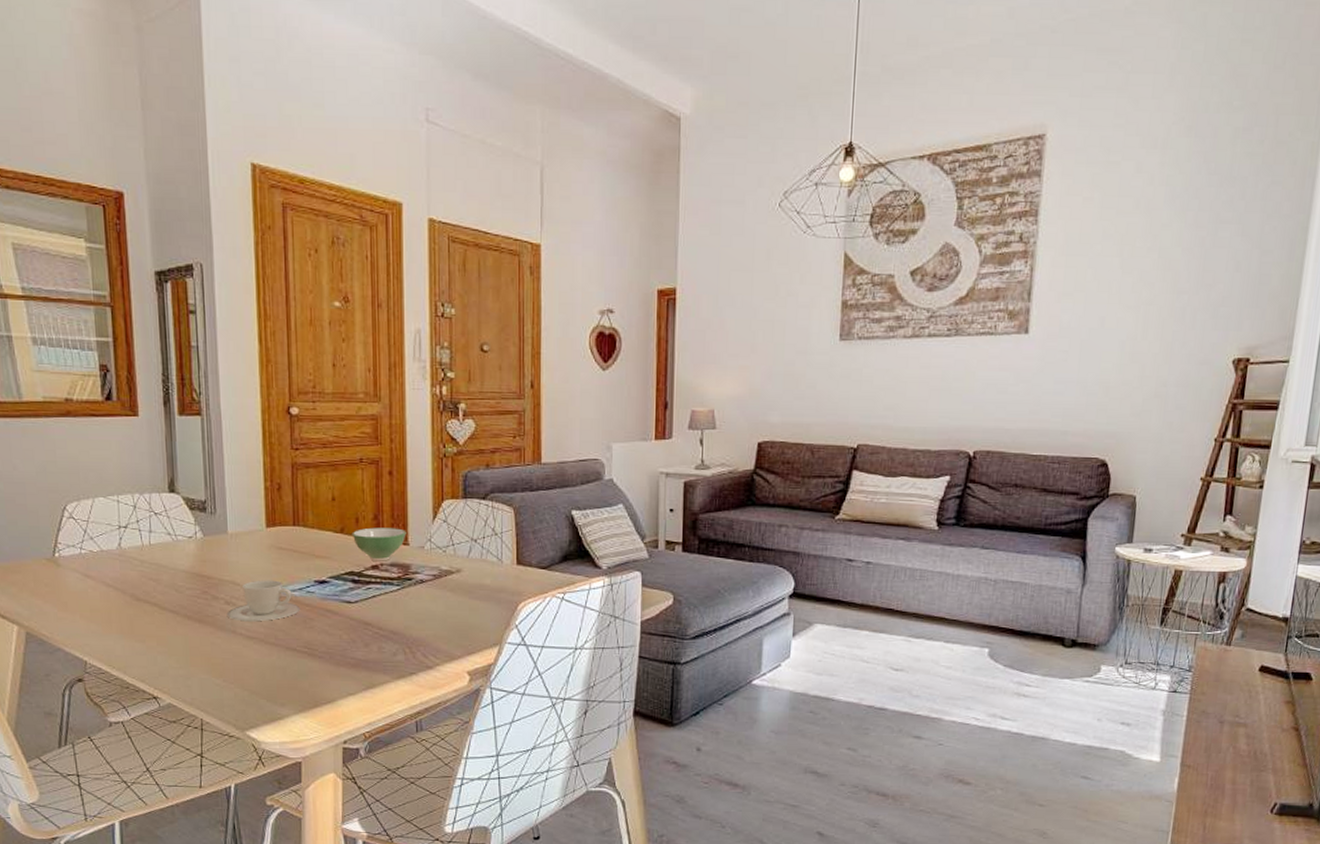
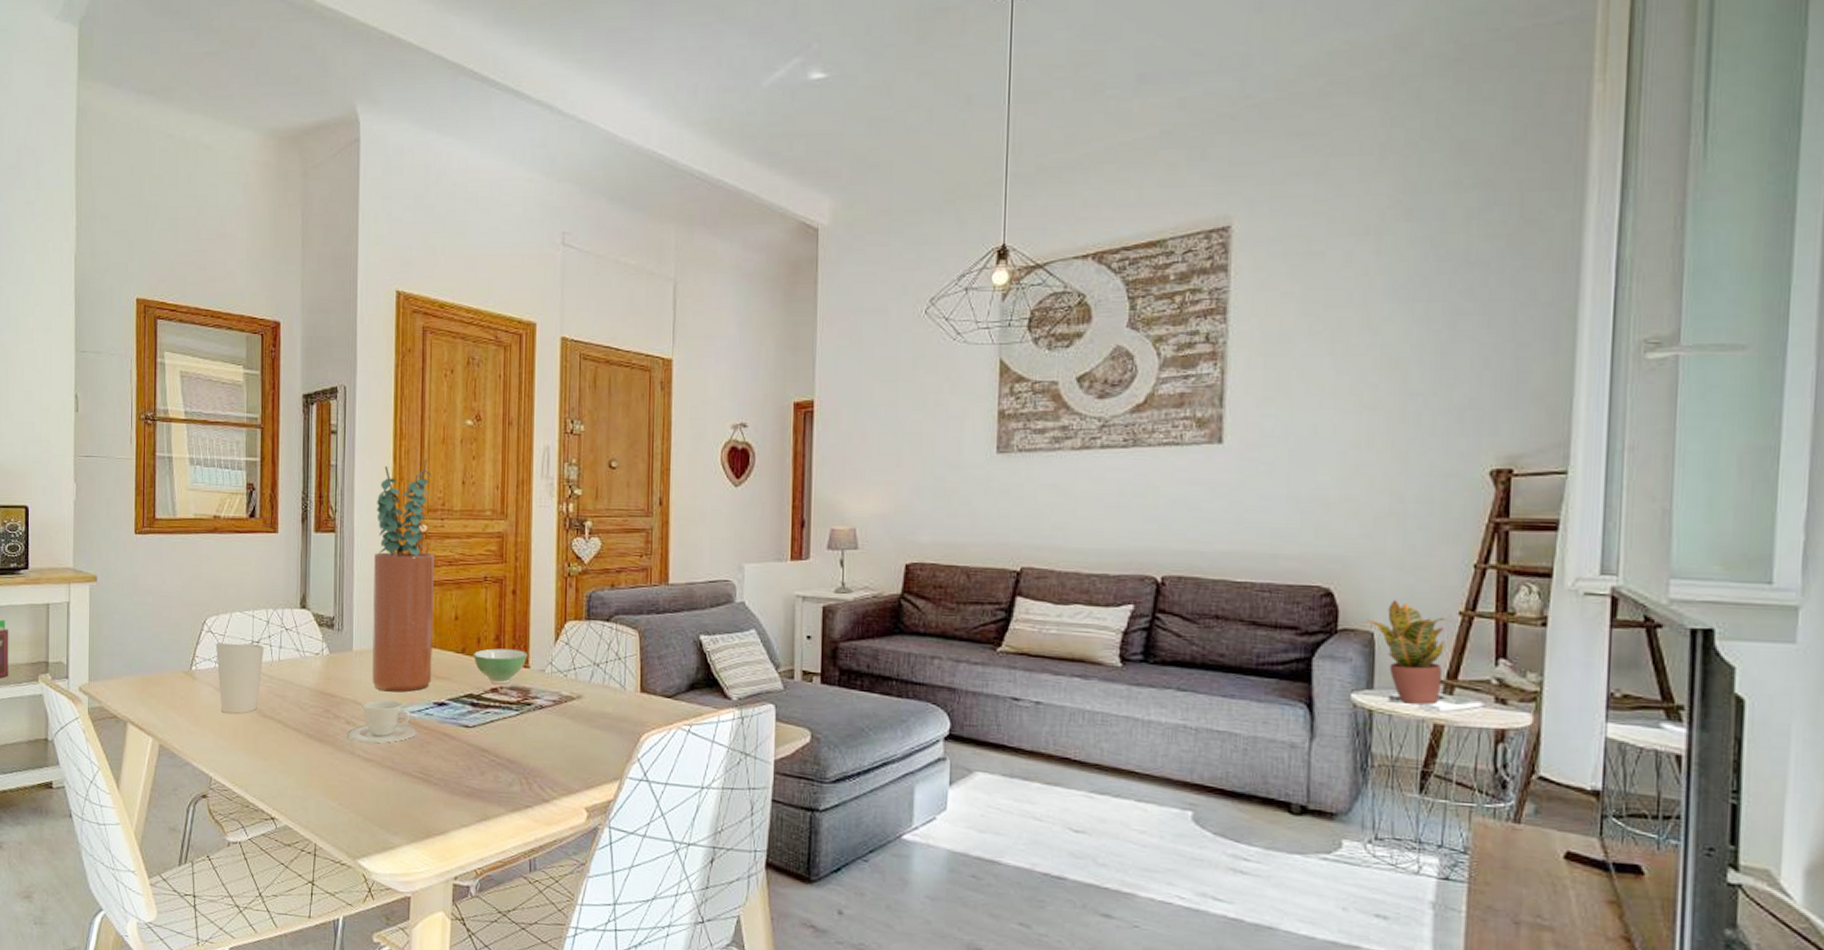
cup: none [78,528,133,600] -> present [215,642,264,715]
vase: none [243,341,311,572] -> present [372,459,434,692]
potted plant: none [1131,469,1194,555] -> present [1367,600,1451,706]

